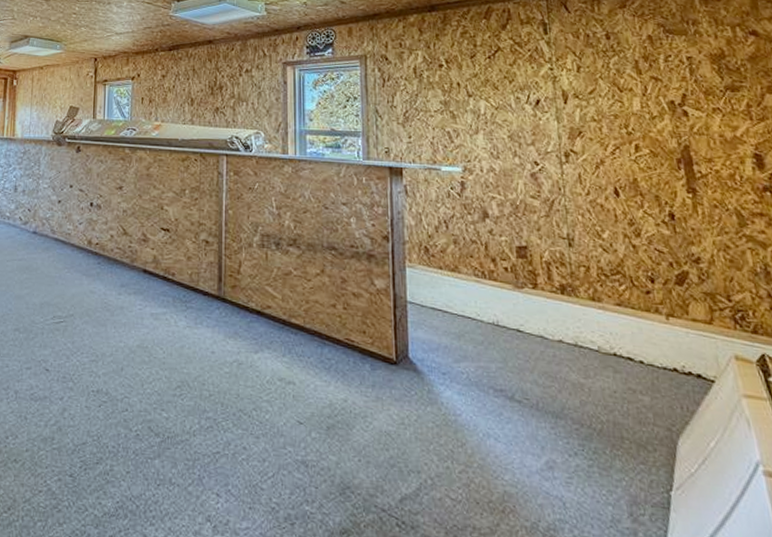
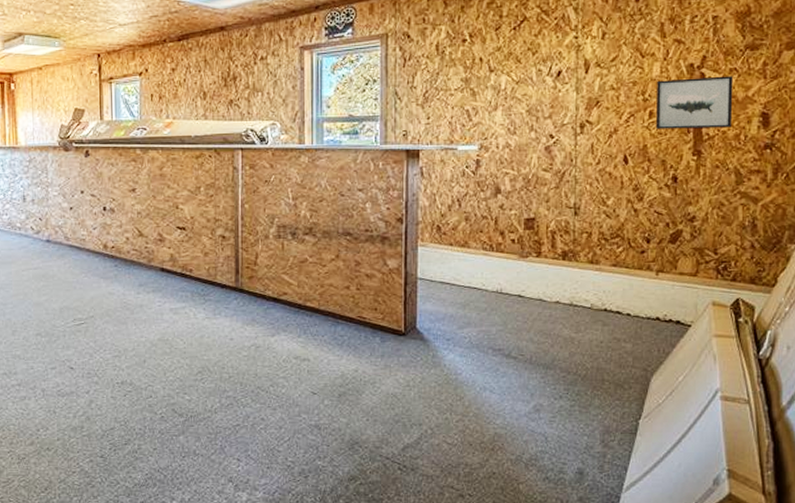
wall art: none [639,114,725,167] -> present [656,76,734,129]

